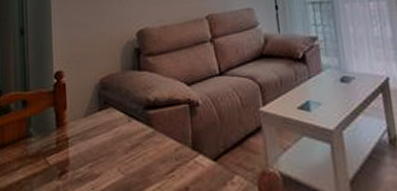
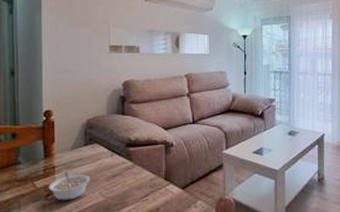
legume: none [61,143,107,181] -> present [48,171,90,201]

